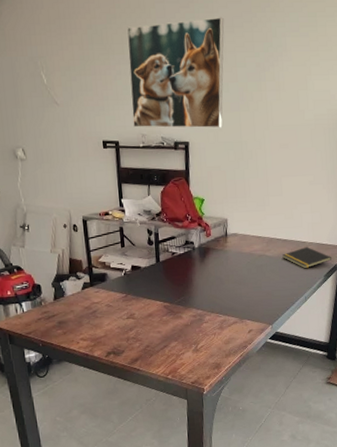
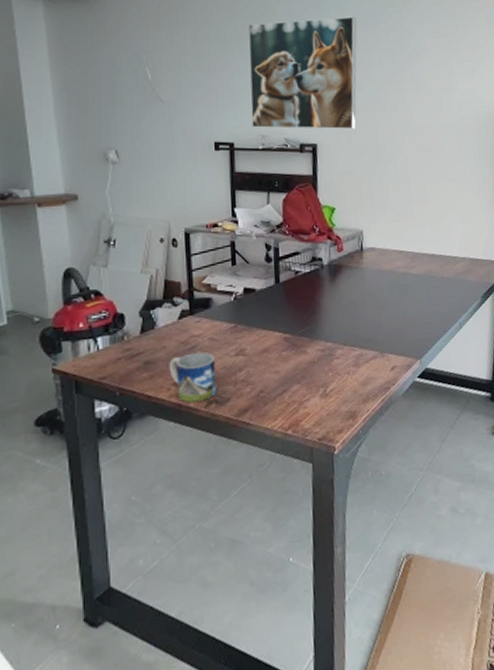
mug: none [77,315,114,354] -> present [169,352,217,403]
notepad: present [282,247,332,269] -> none [430,263,490,289]

